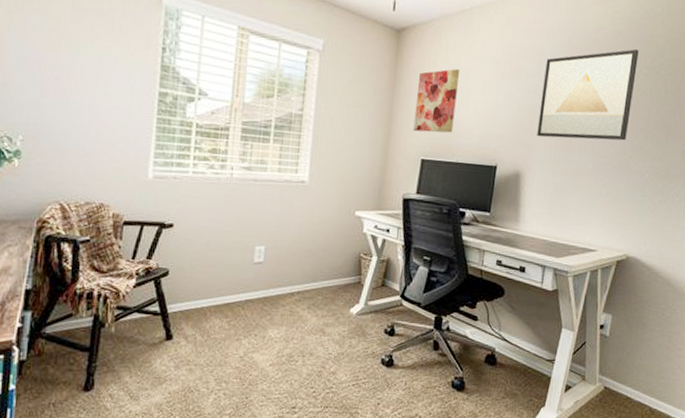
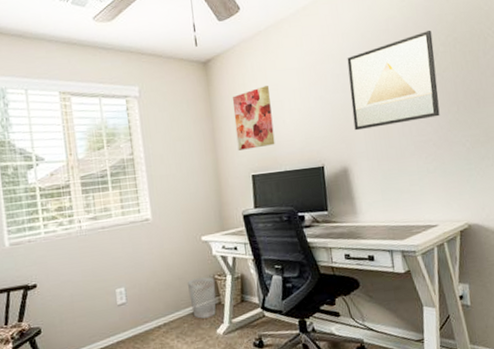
wastebasket: none [329,252,360,295] -> present [188,277,216,319]

